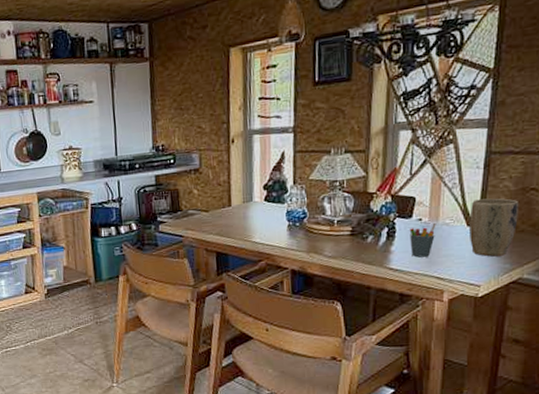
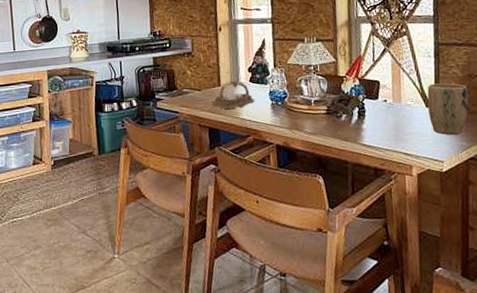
decorative basket: none [220,199,270,232] -> present [211,80,256,109]
pen holder: present [409,222,436,258] -> none [377,103,400,135]

